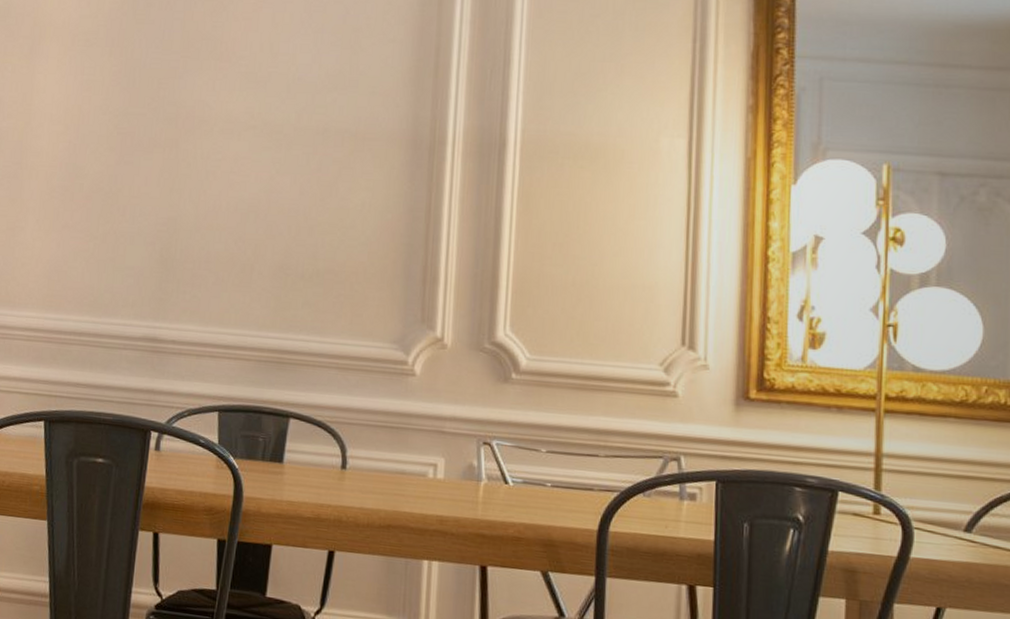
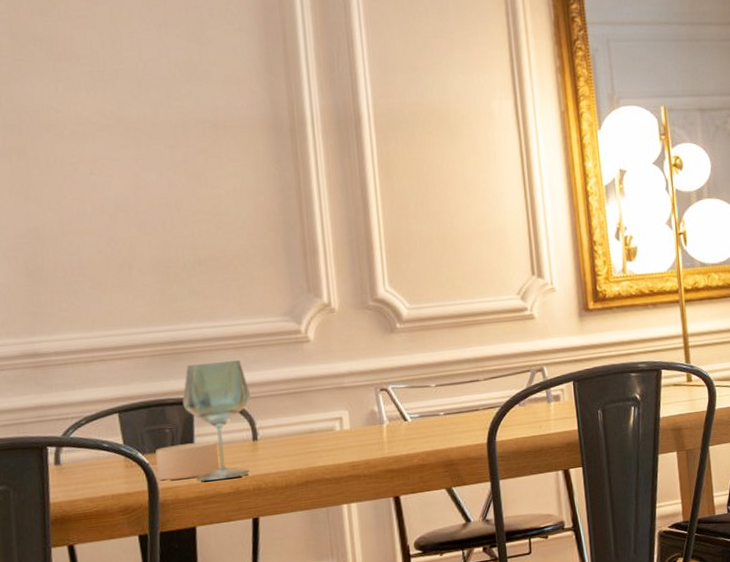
candle: none [244,455,307,494] -> present [155,441,220,481]
wine glass: none [279,377,347,504] -> present [182,360,251,482]

